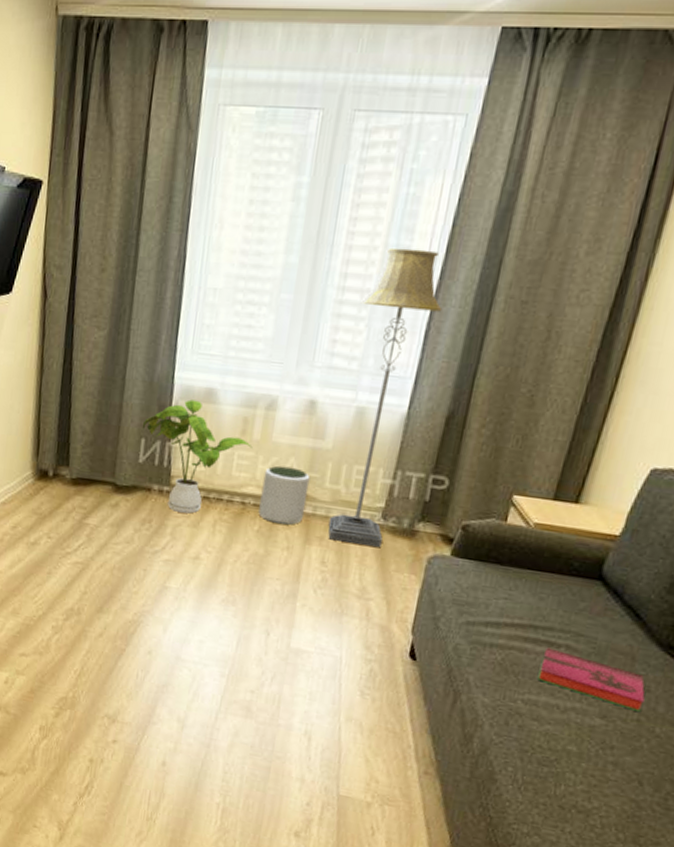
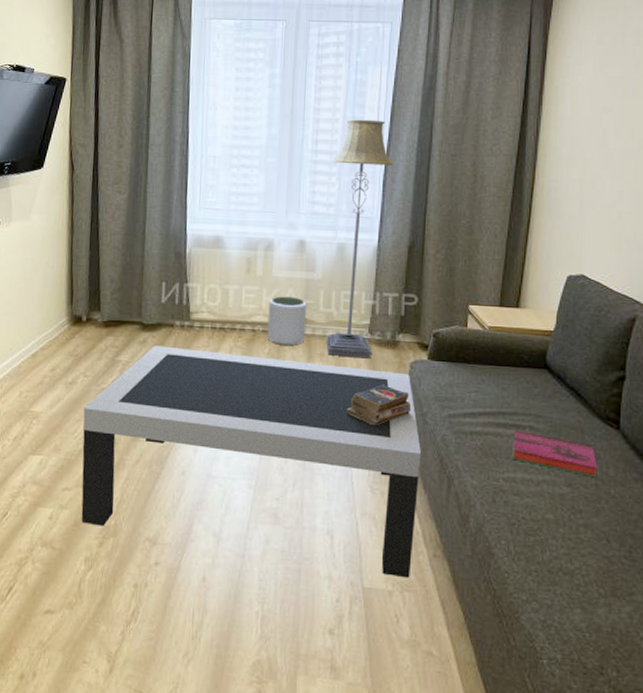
coffee table: none [38,510,427,793] -> present [81,345,421,579]
house plant: present [141,399,253,514] -> none [162,246,257,344]
books: none [342,579,422,626] -> present [346,384,412,426]

